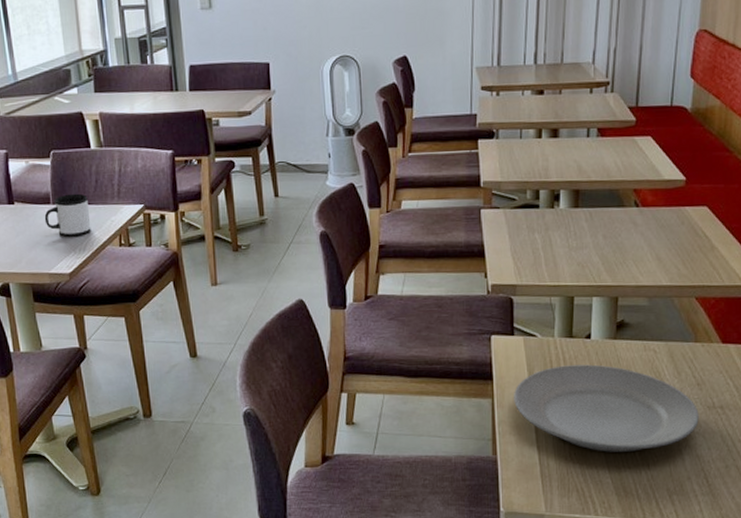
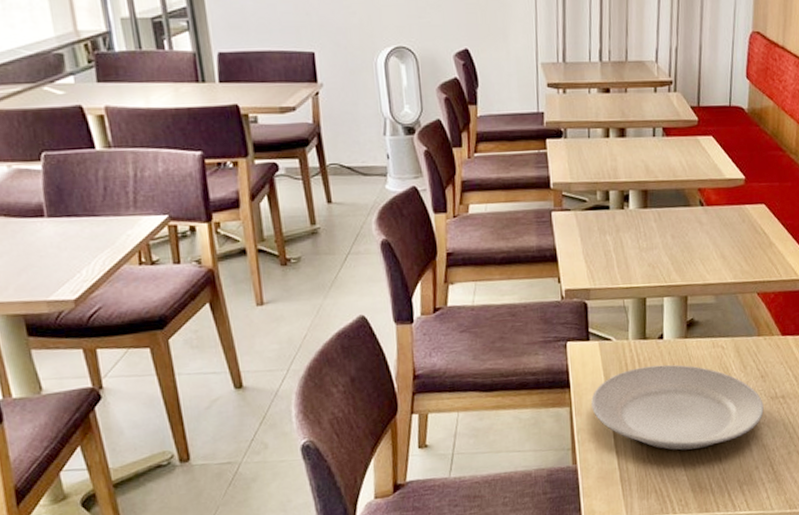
mug: present [44,193,91,237] -> none [37,203,101,256]

